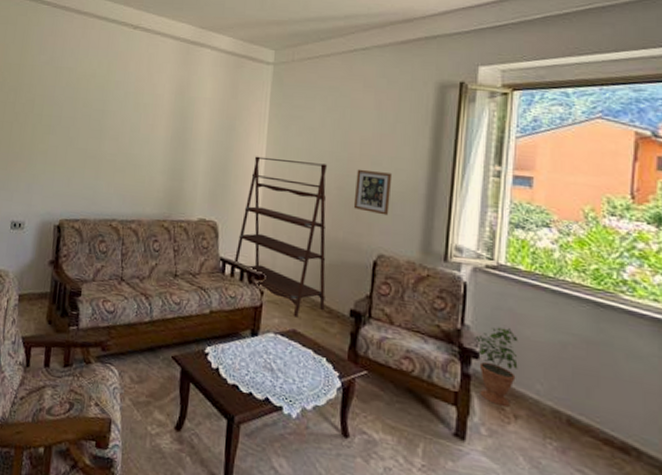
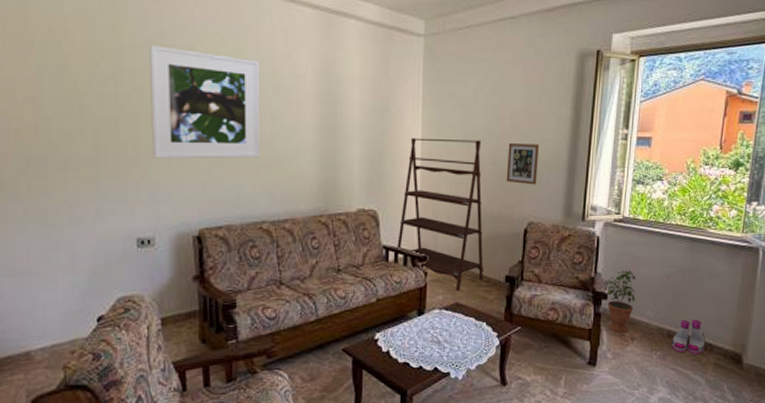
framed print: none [33,66,126,163] -> present [150,45,260,159]
boots: none [574,406,629,459] -> present [671,320,706,354]

